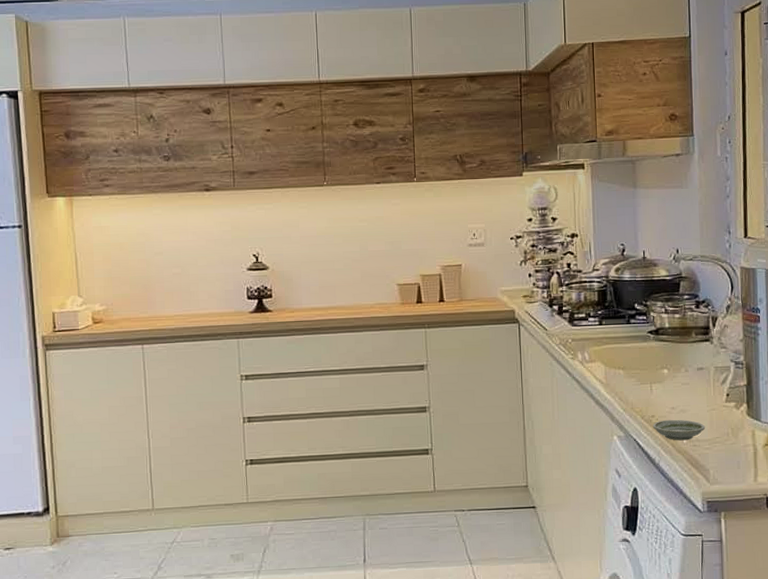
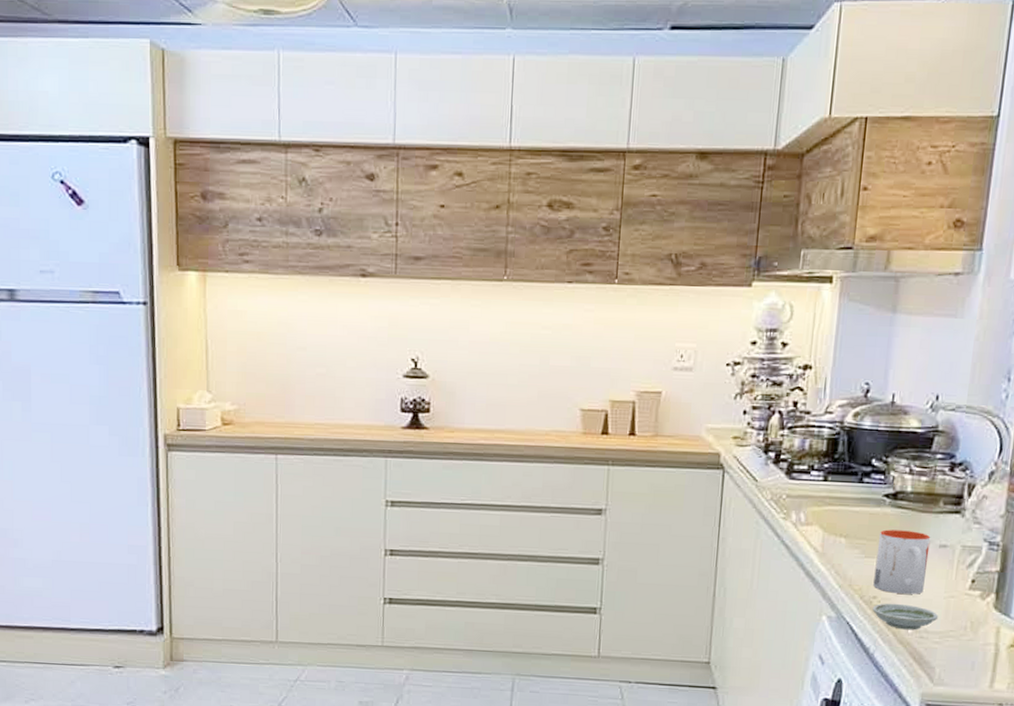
mug: none [649,359,691,411] -> present [873,529,931,594]

